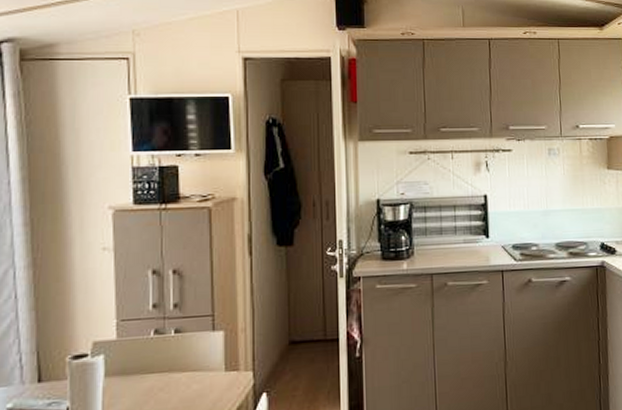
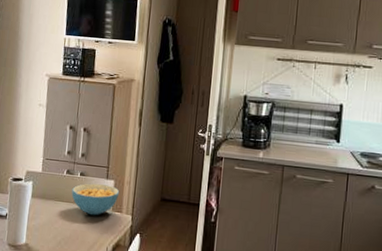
cereal bowl: none [165,338,233,383] -> present [71,183,120,216]

